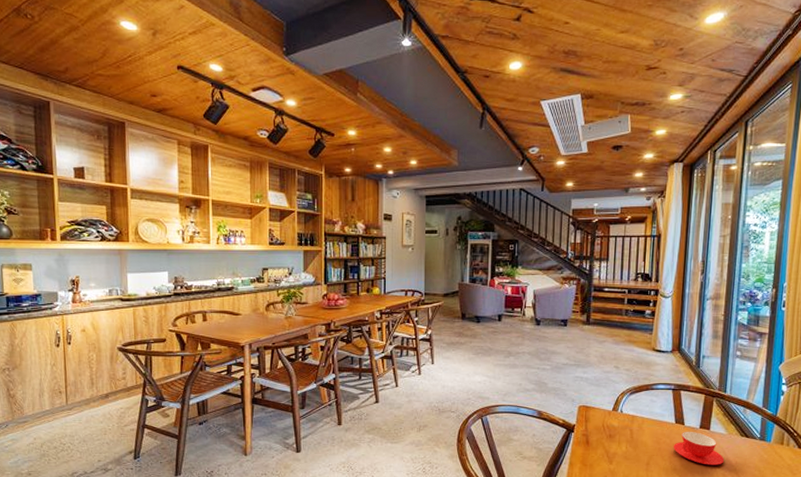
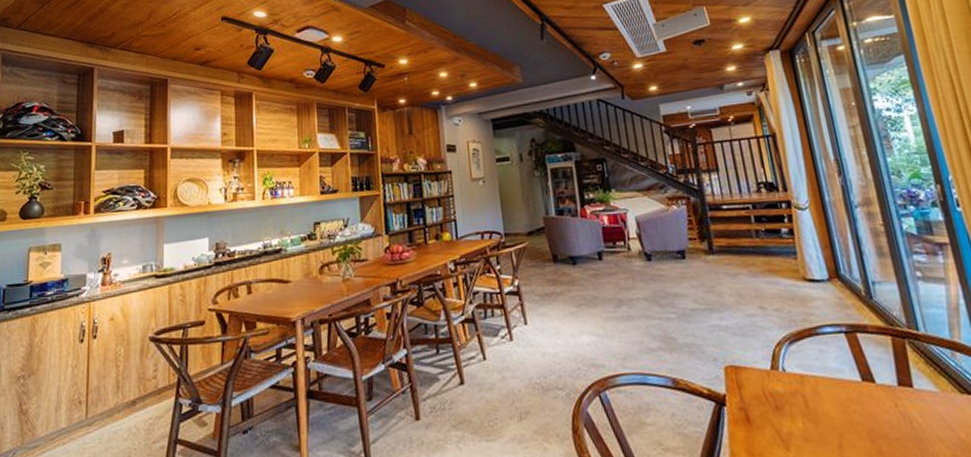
teacup: present [673,431,725,465] -> none [869,391,949,442]

